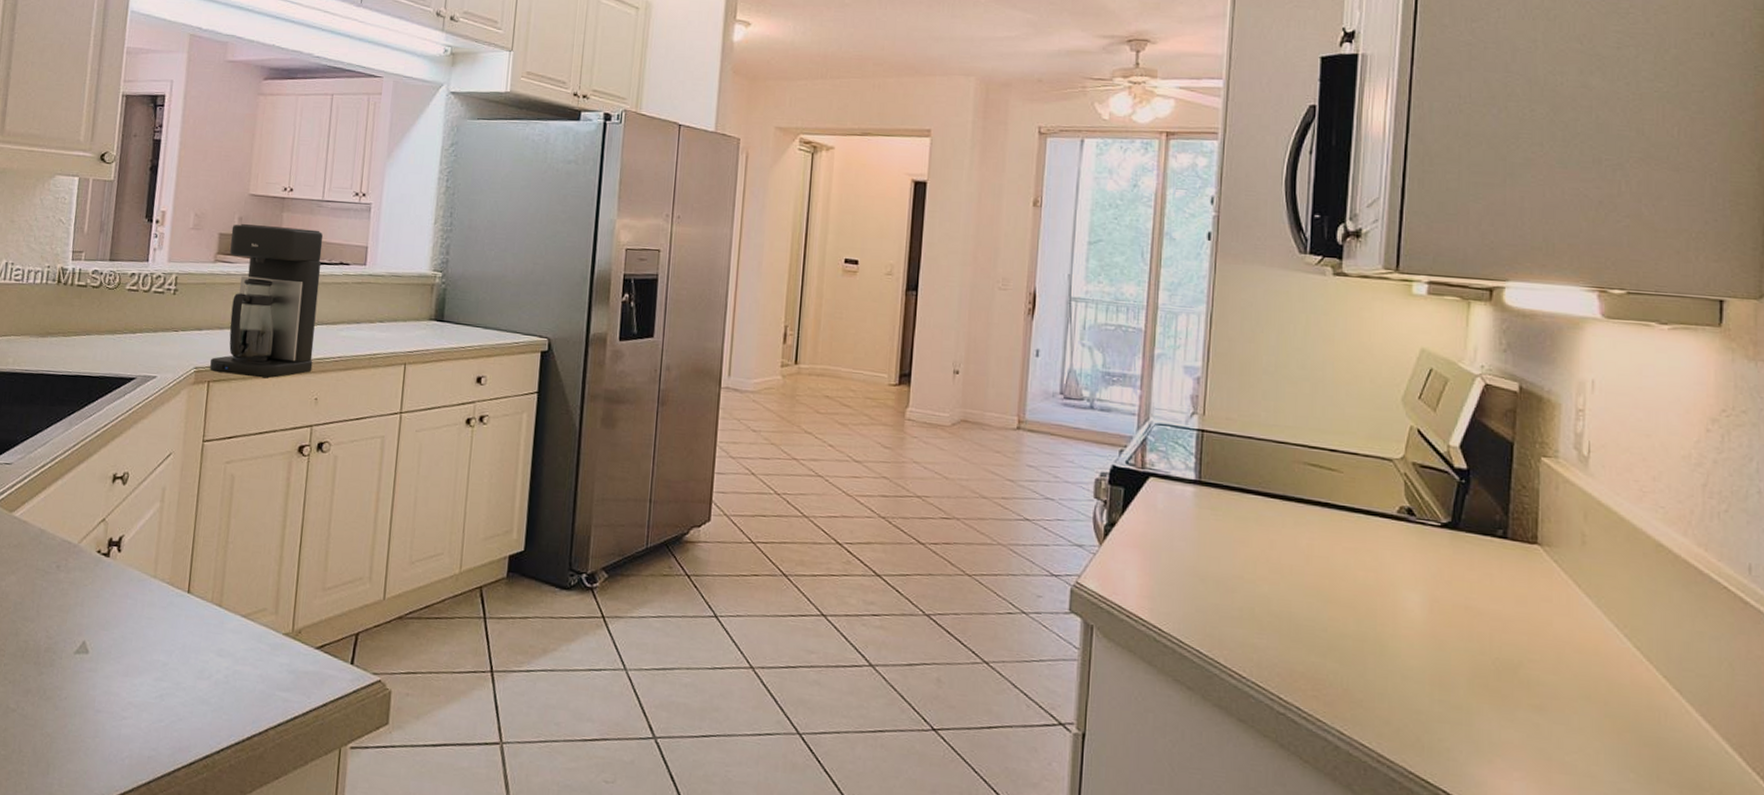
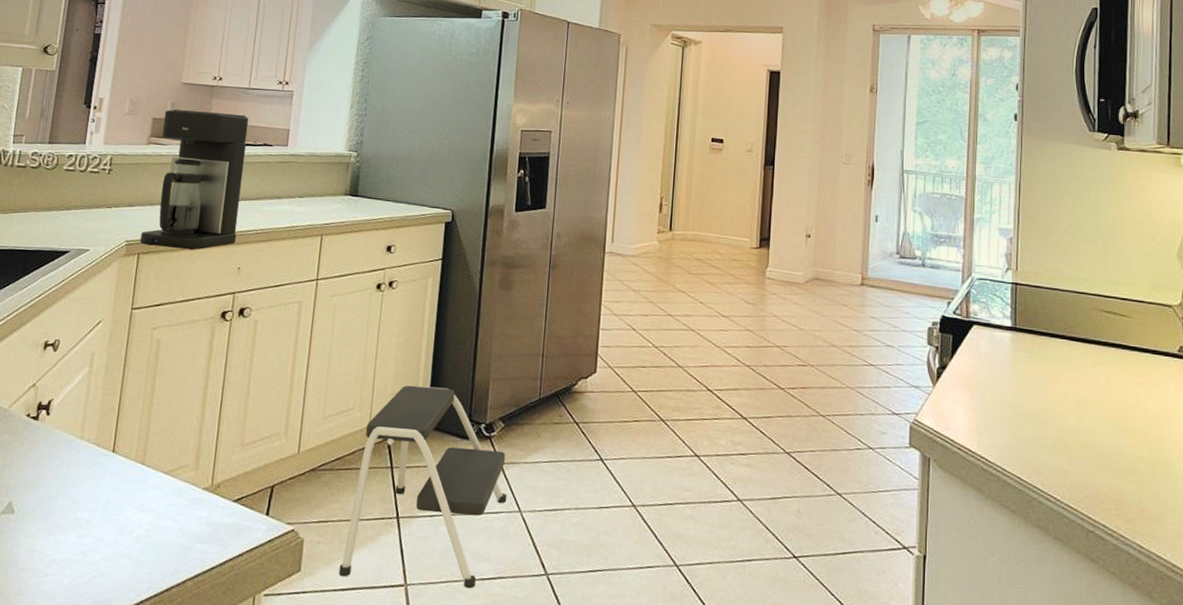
step stool: none [429,529,611,750] -> present [338,385,507,589]

